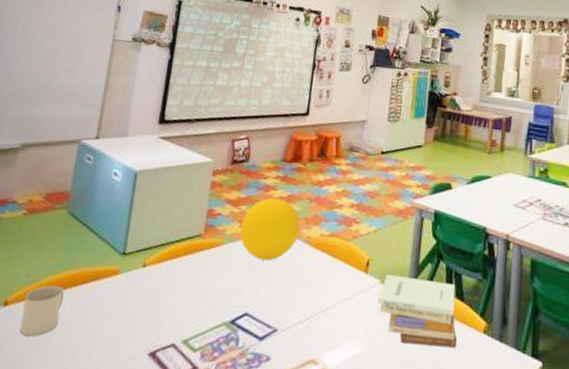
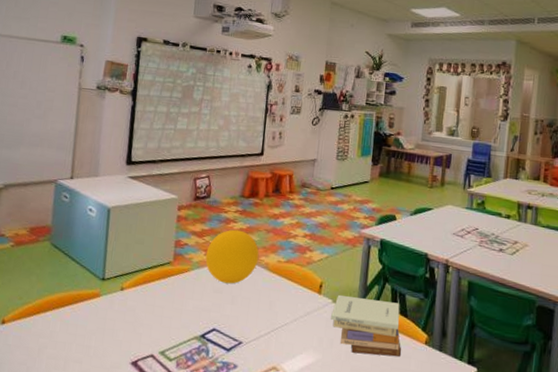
cup: present [20,285,64,337] -> none [18,306,54,349]

